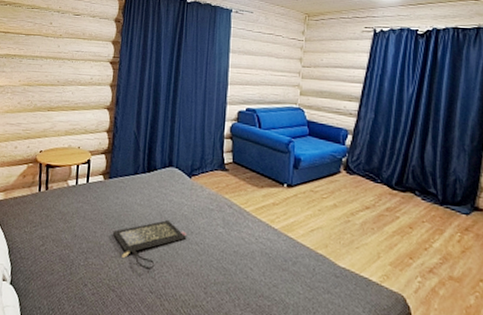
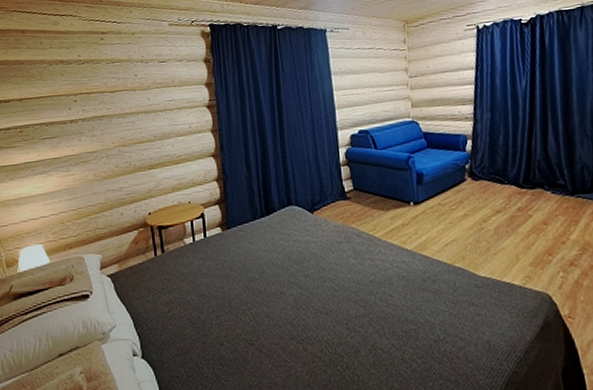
clutch bag: present [112,220,187,270] -> none [240,262,320,316]

